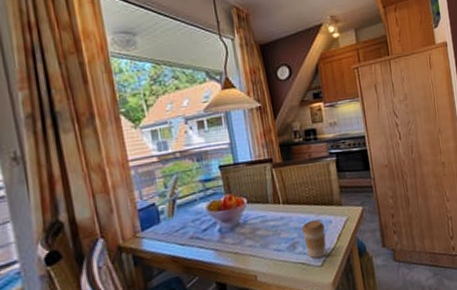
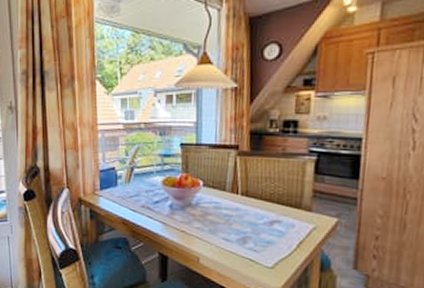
coffee cup: present [301,220,326,259] -> none [257,219,286,260]

